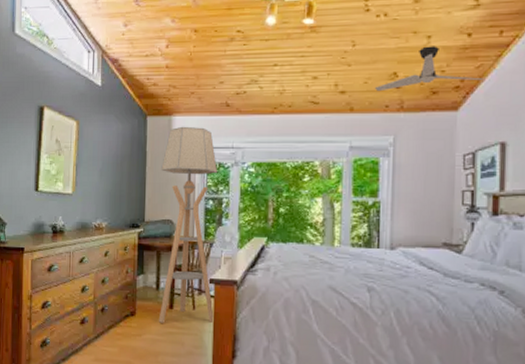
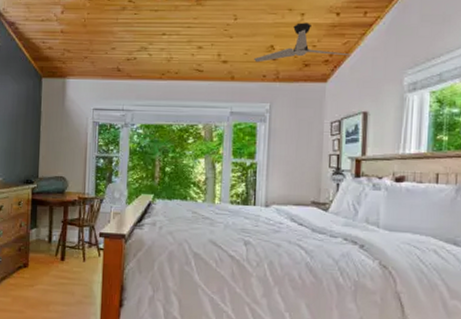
floor lamp: present [158,126,218,323] -> none [50,88,109,274]

